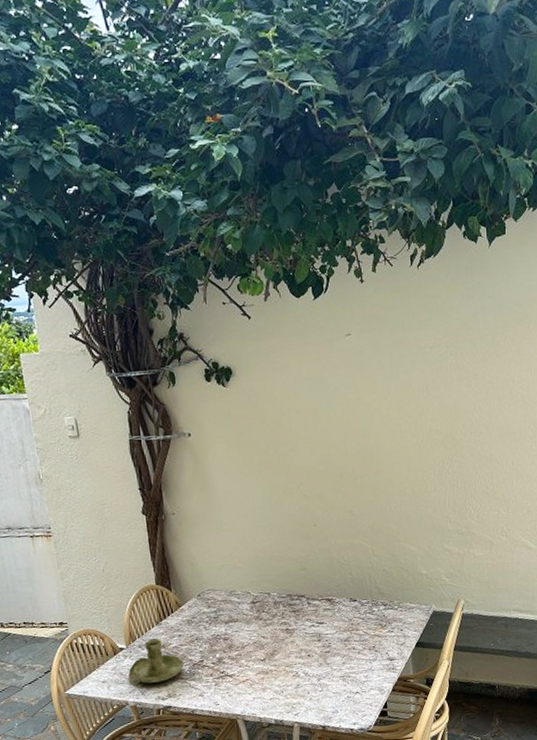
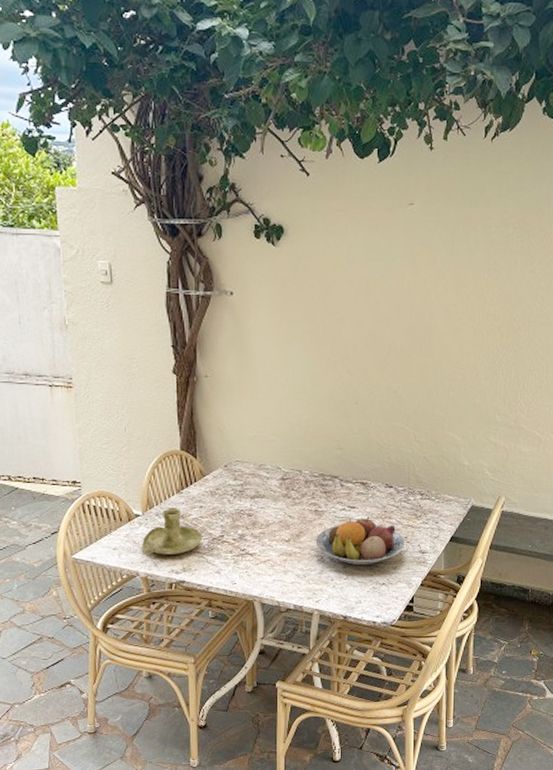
fruit bowl: none [290,630,373,677] -> present [316,516,405,566]

